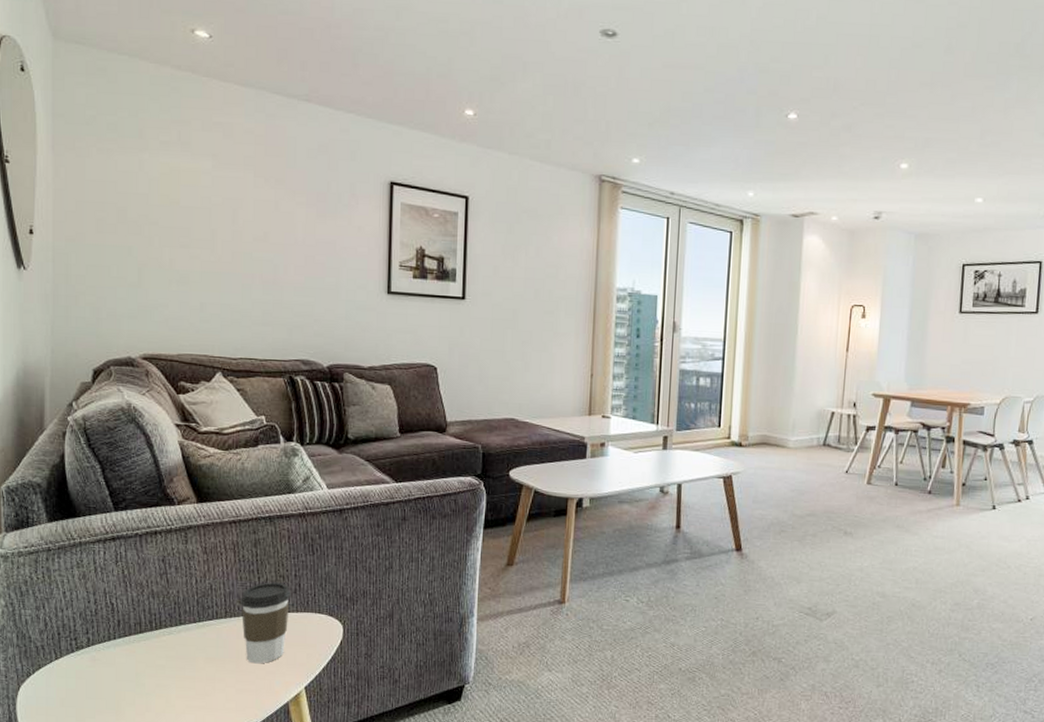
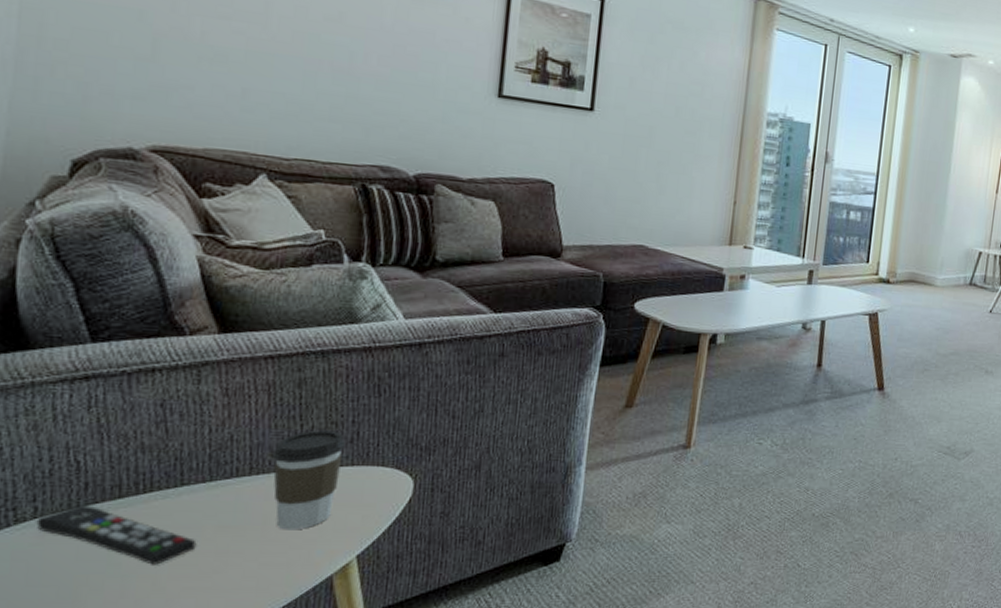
remote control: none [89,637,193,687] -> present [36,505,197,565]

